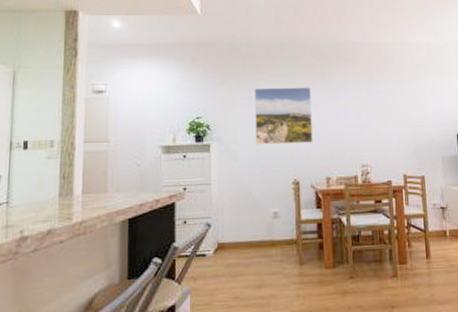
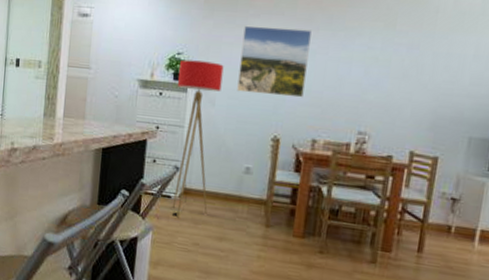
floor lamp: none [199,122,244,275] -> present [172,59,224,218]

